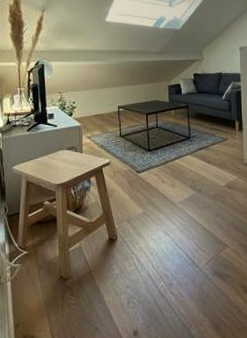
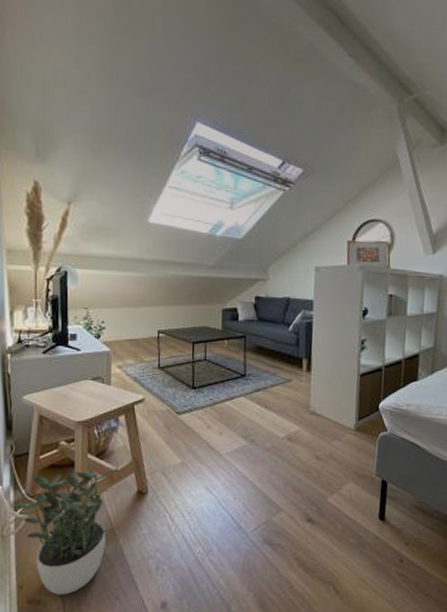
potted plant: none [10,221,89,330] -> present [15,468,114,595]

